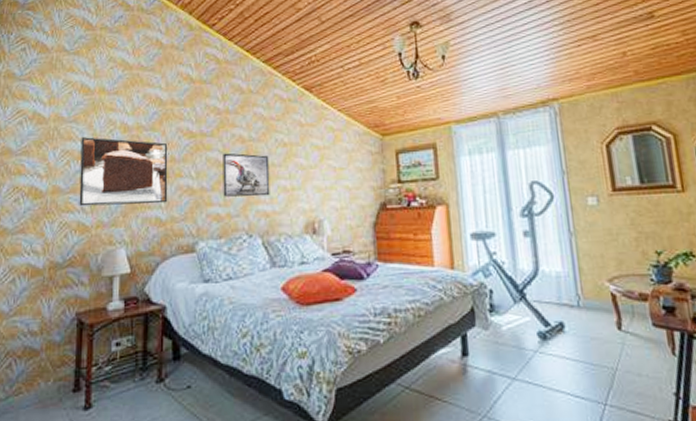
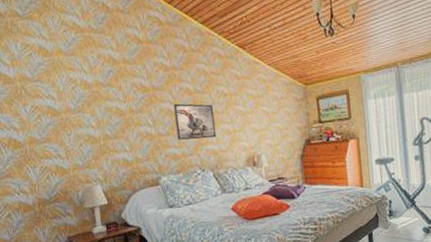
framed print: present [79,137,168,207] -> none [47,94,132,153]

